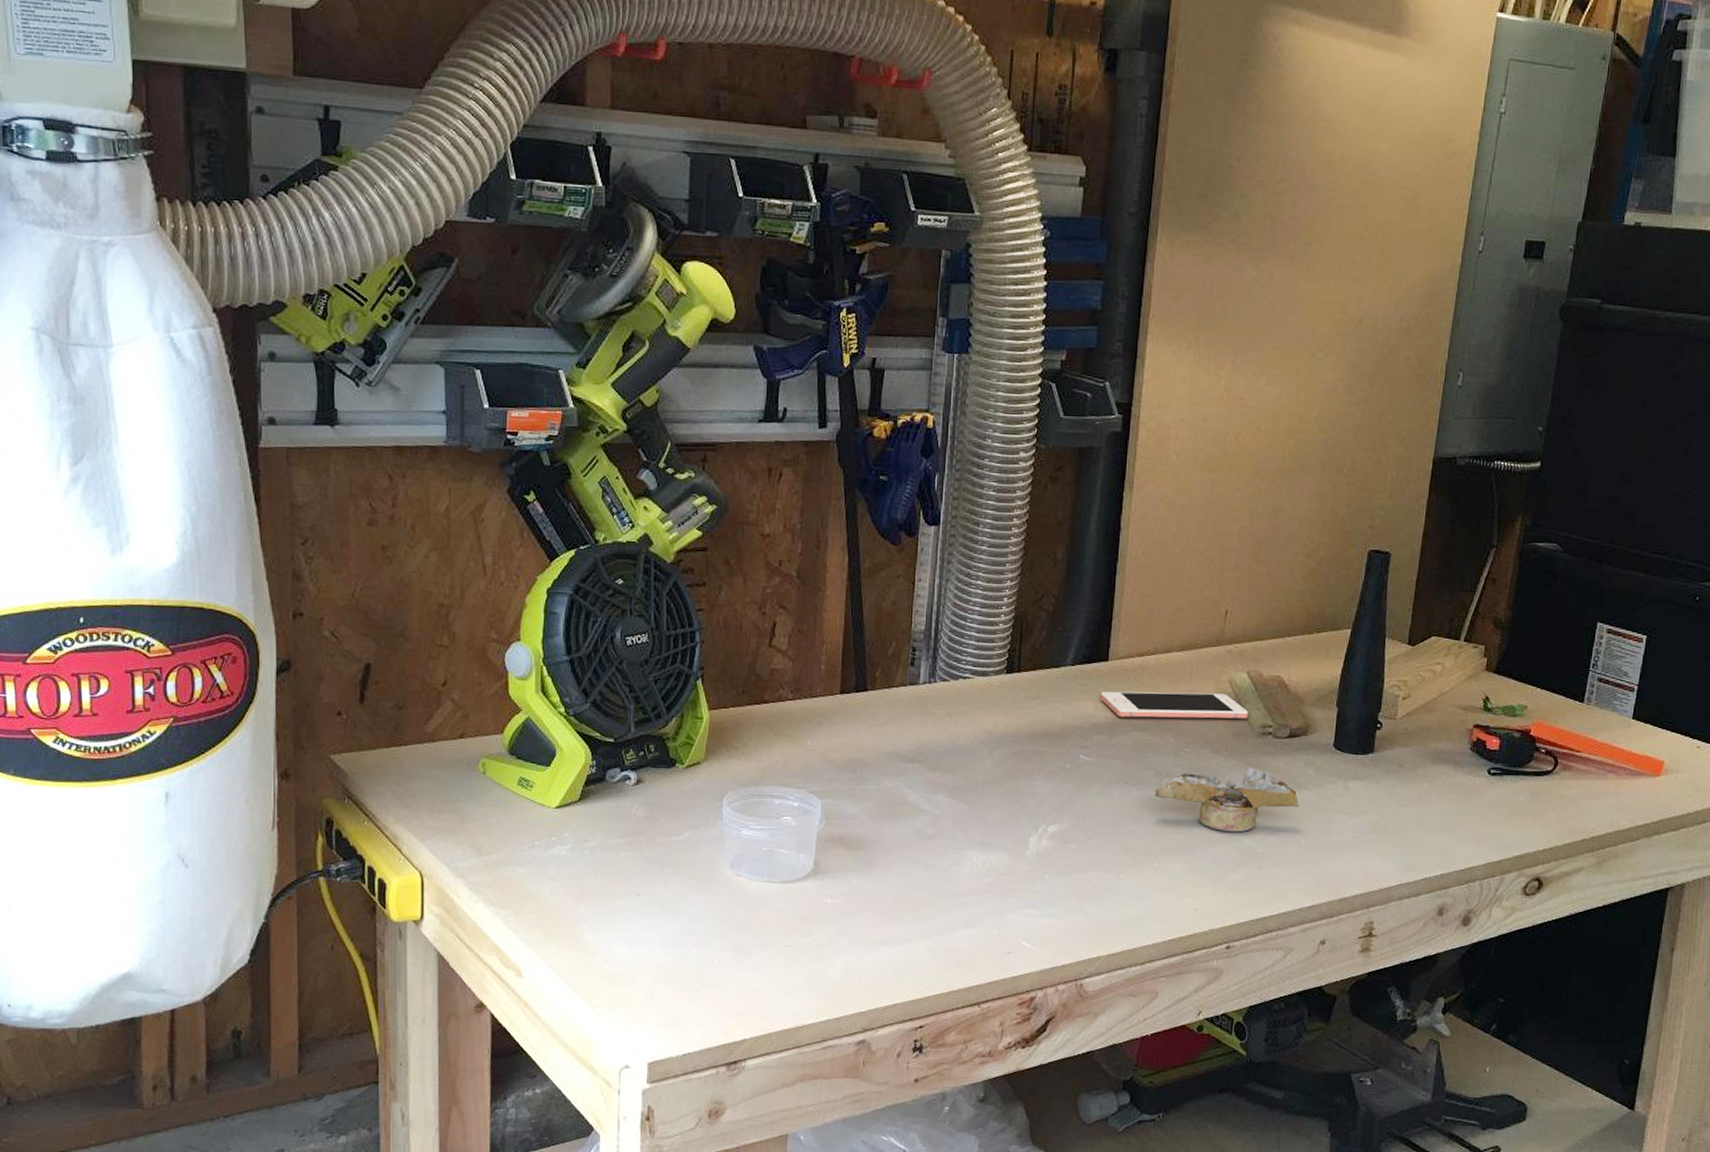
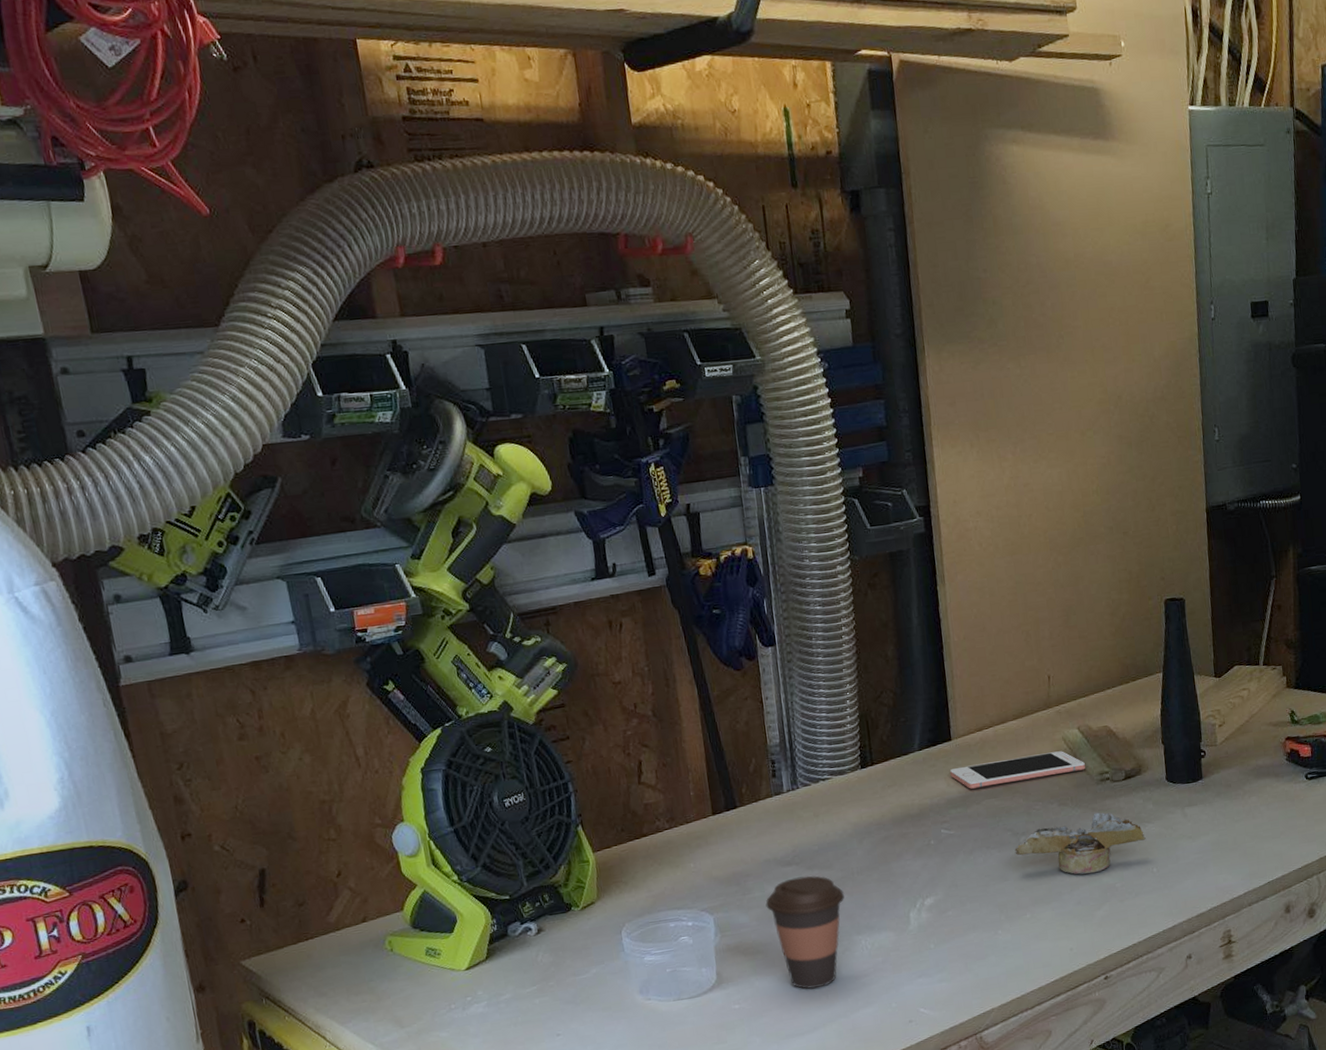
coffee cup: none [879,776,965,897] -> present [765,875,845,989]

